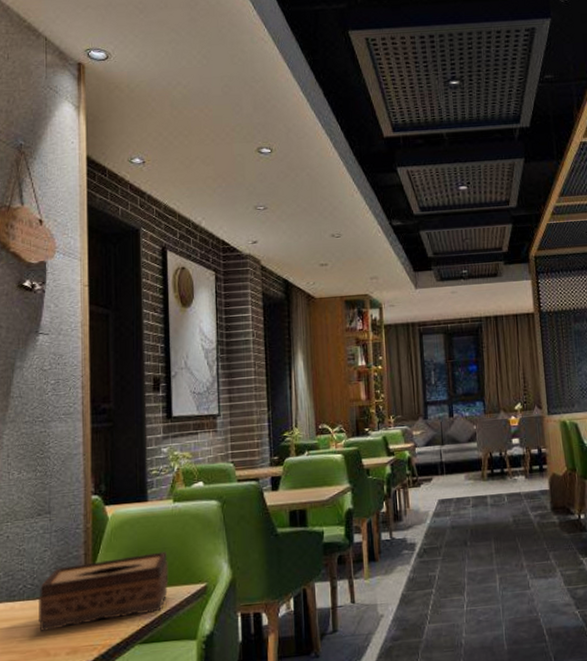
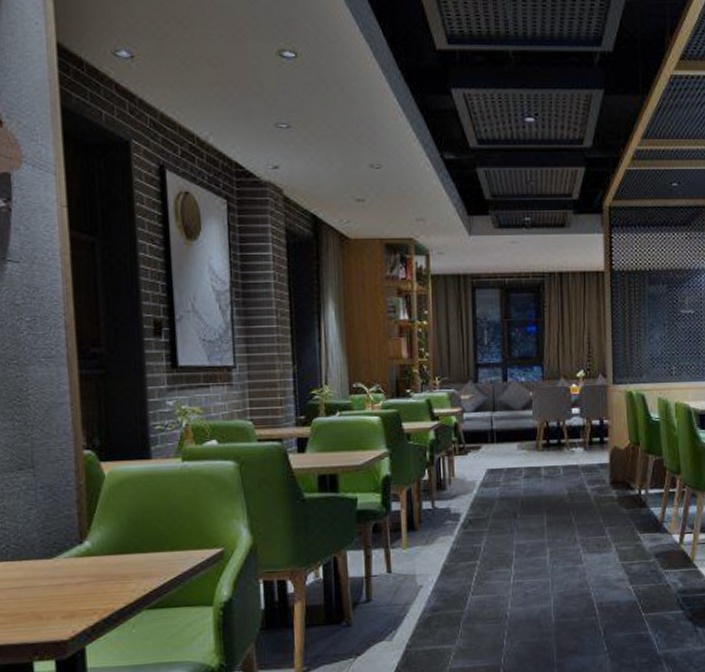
tissue box: present [37,551,169,631] -> none [24,513,179,594]

